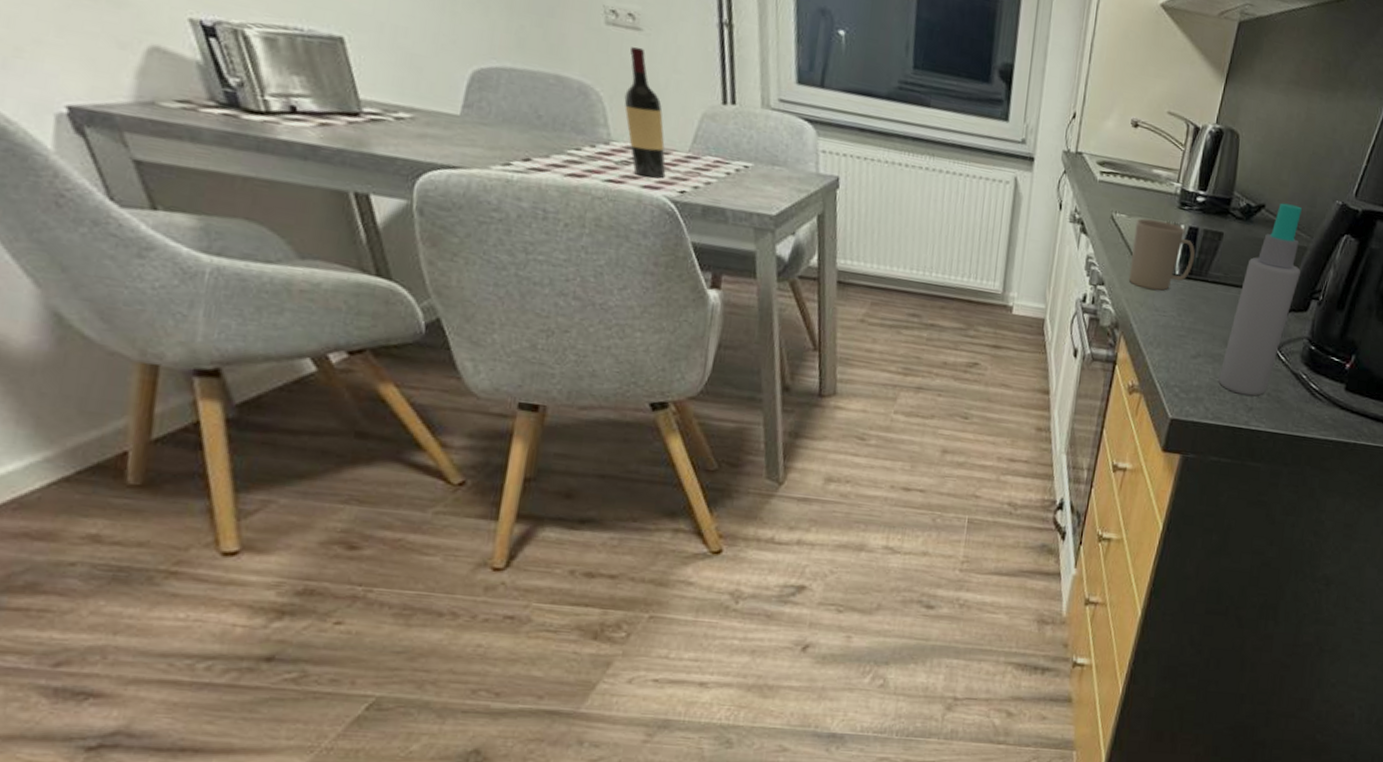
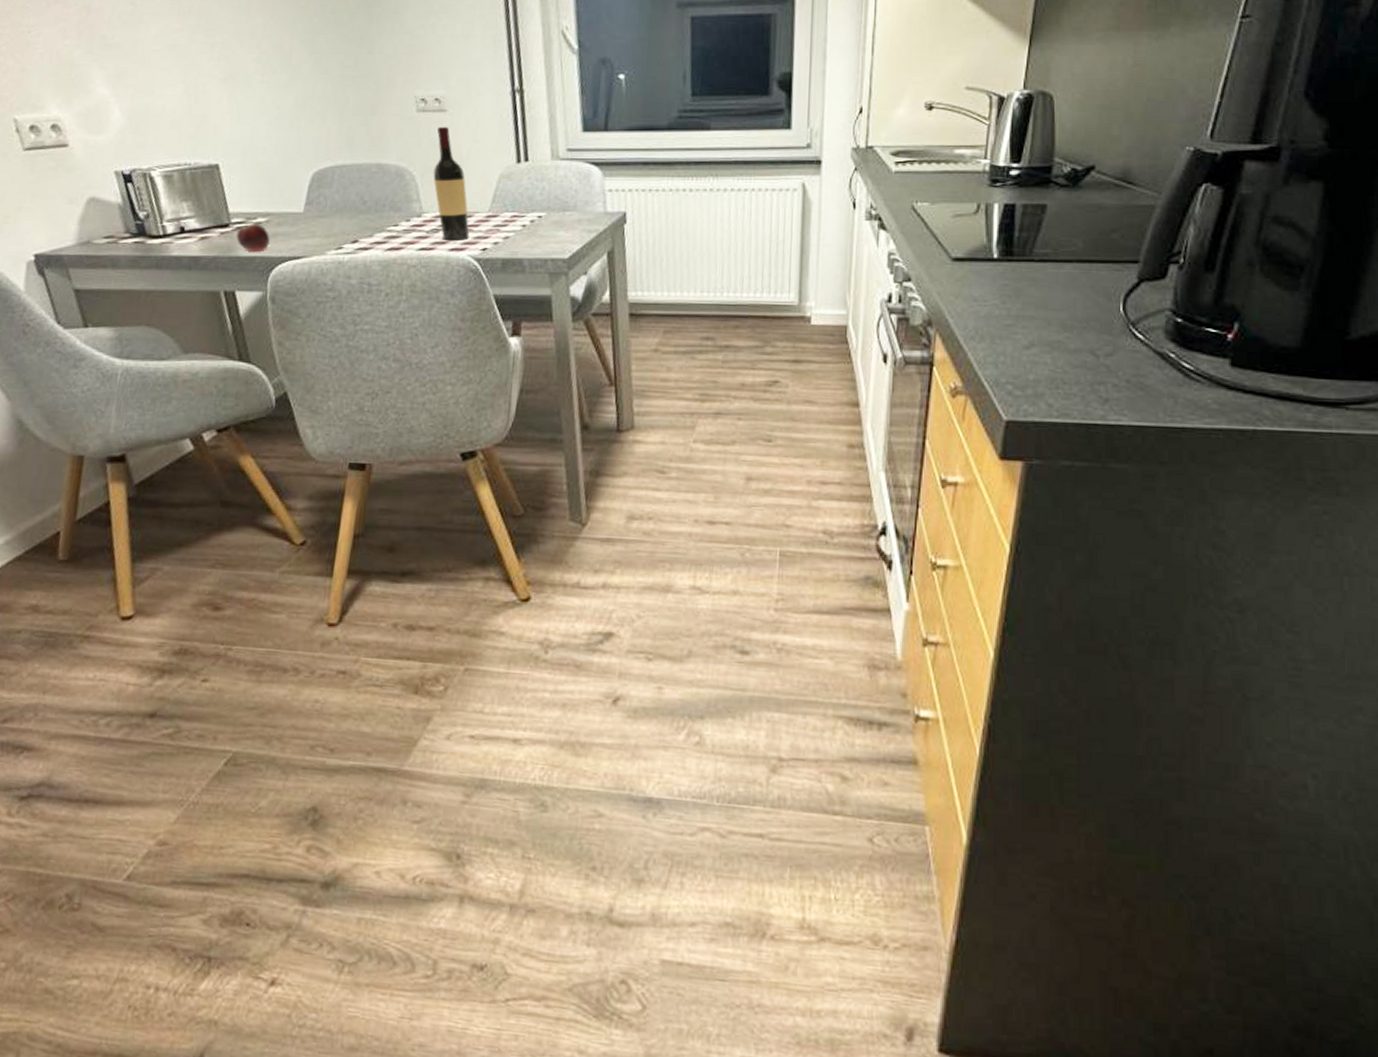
fruit: none [369,117,416,153] -> present [236,223,270,252]
mug: present [1129,218,1195,291] -> none [938,202,1014,279]
spray bottle: present [1218,202,1302,397] -> none [1061,160,1150,385]

